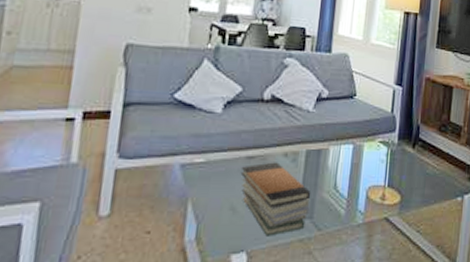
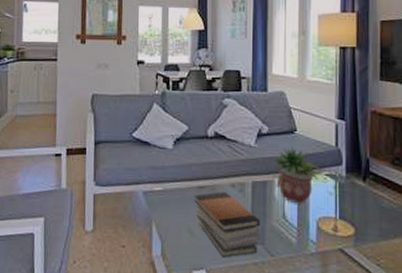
potted plant: none [330,112,376,173] -> present [274,146,321,204]

